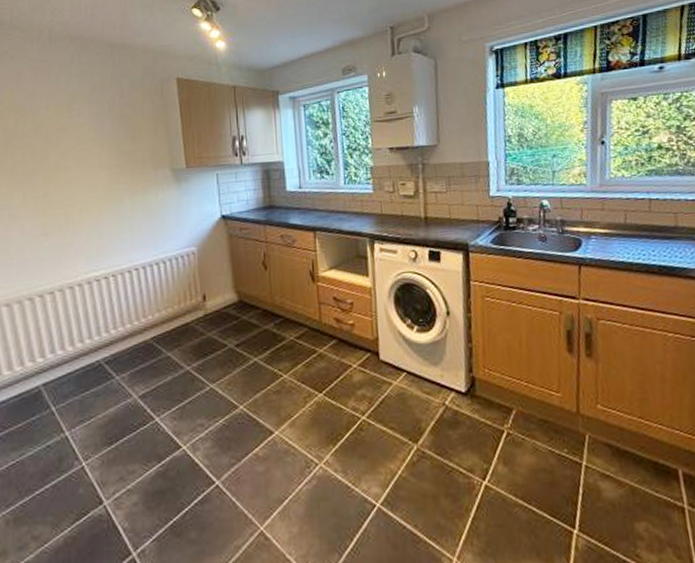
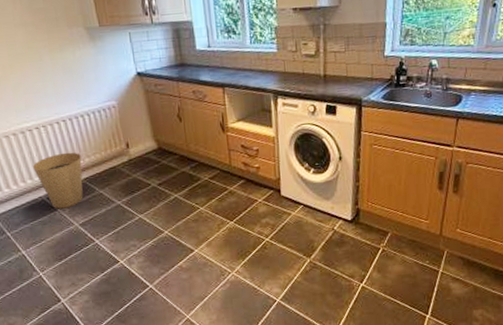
trash can: none [95,305,151,376] -> present [33,152,84,209]

